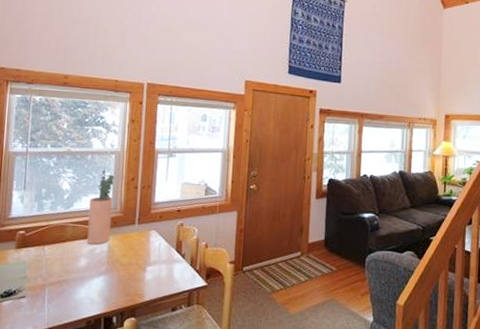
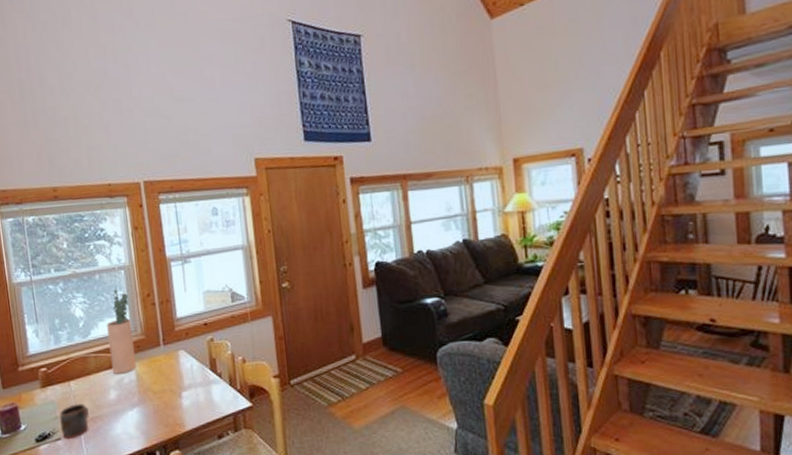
mug: none [27,266,57,298] -> present [59,403,89,439]

